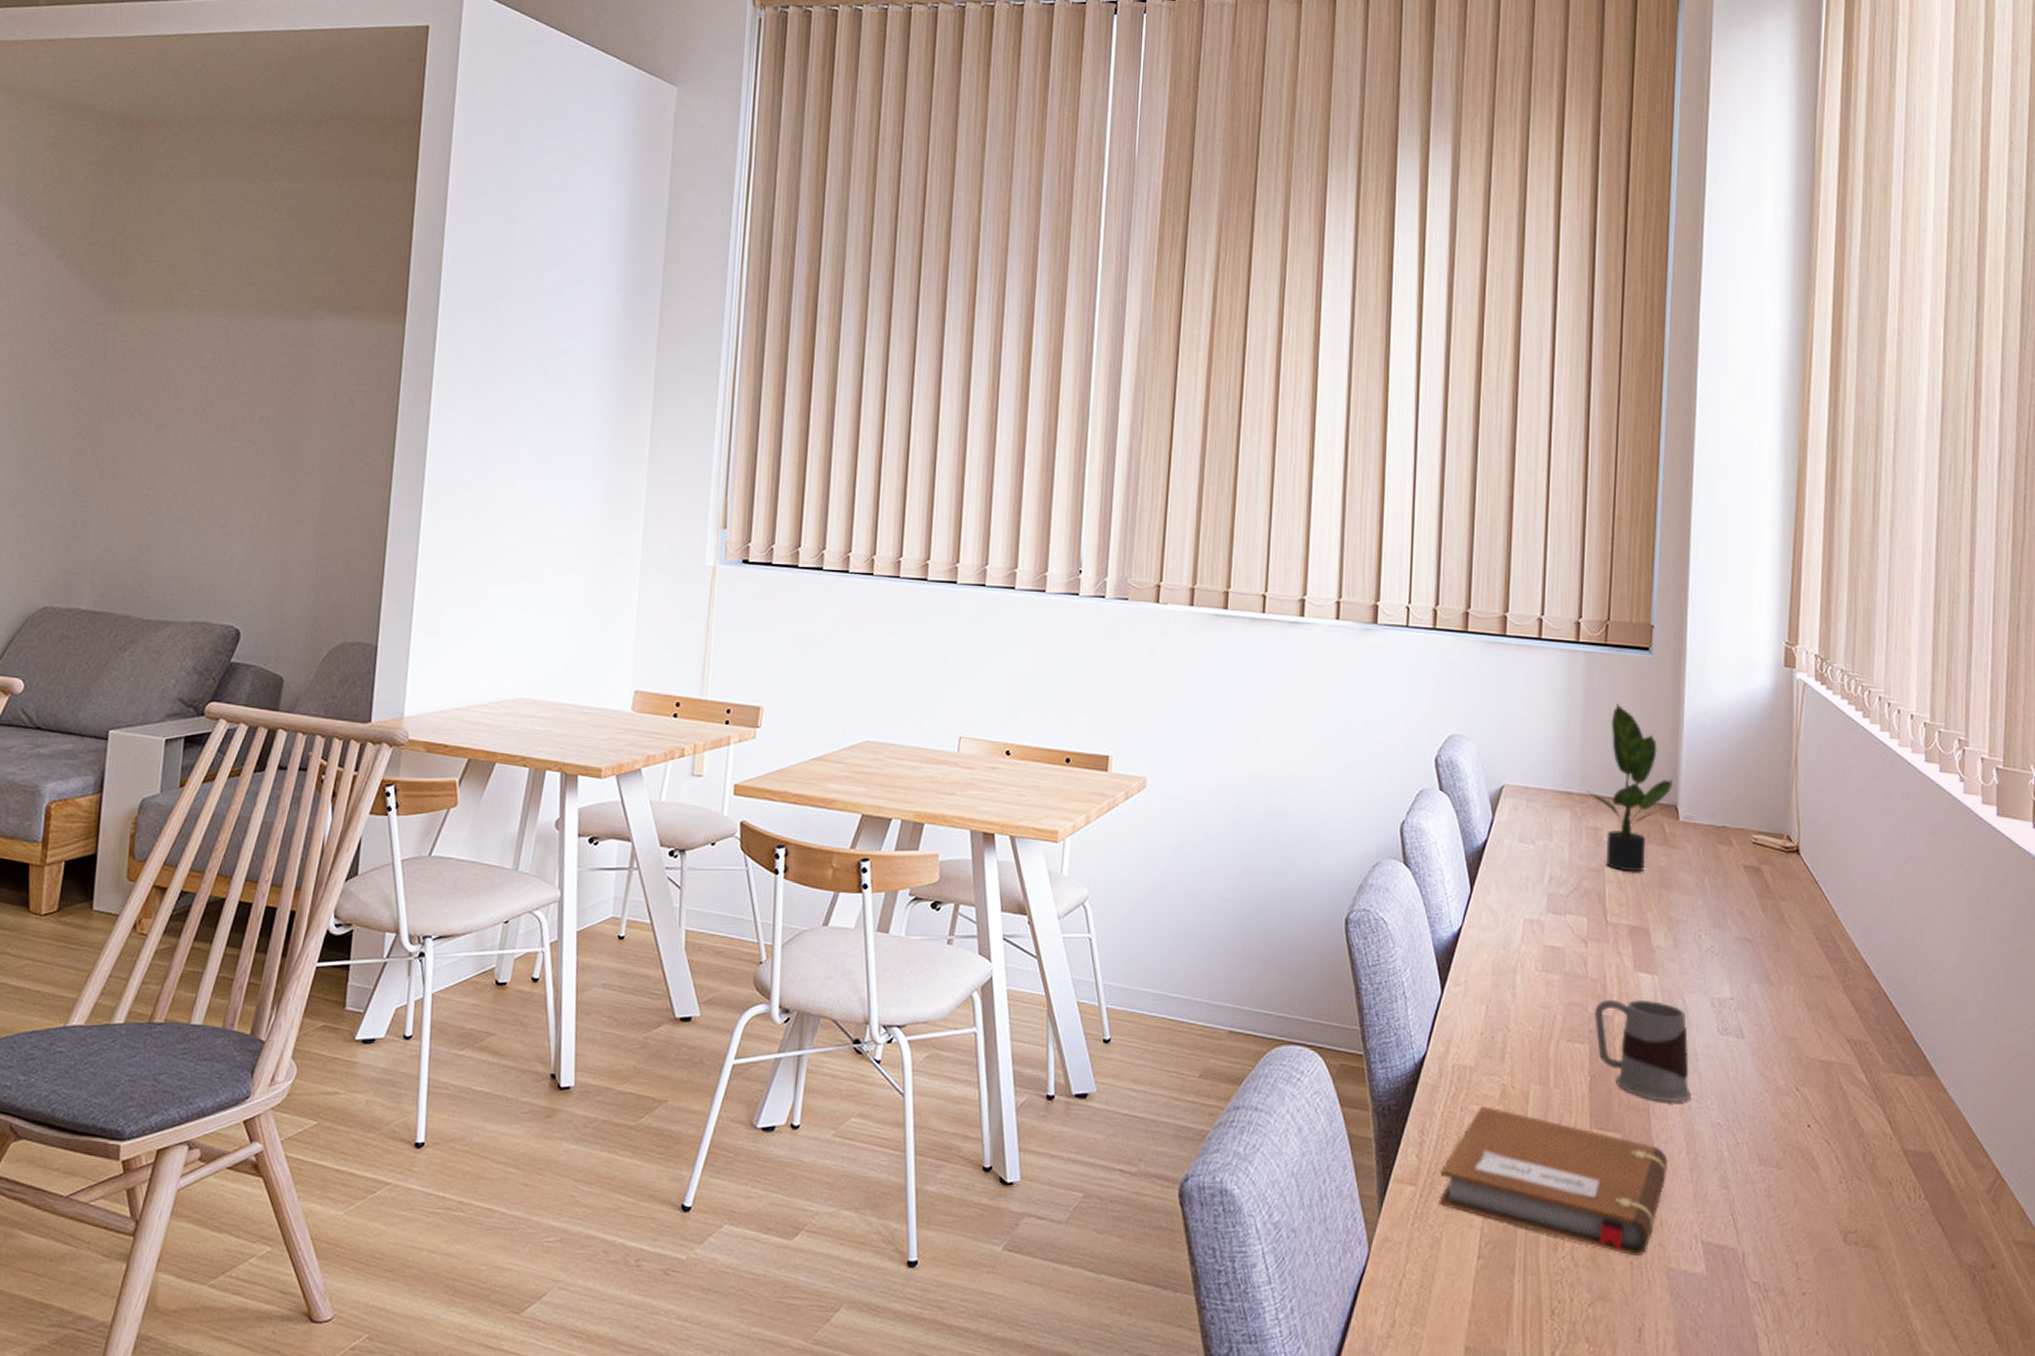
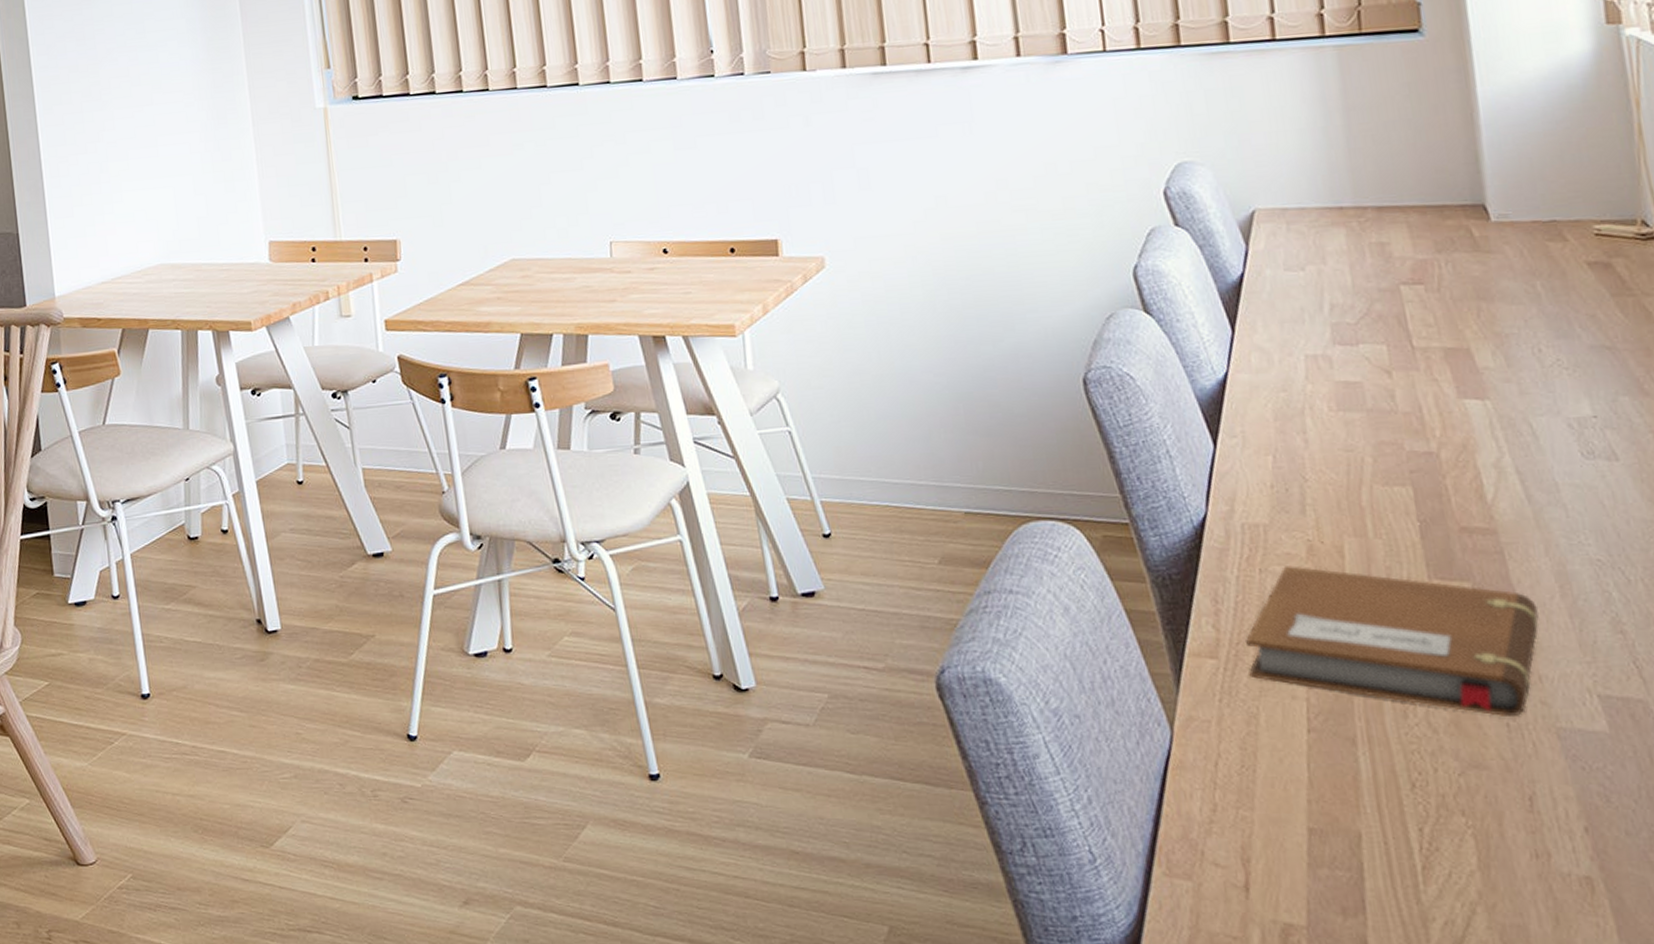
potted plant: present [1587,704,1679,872] -> none [1363,99,1487,288]
mug: present [1593,999,1692,1103] -> none [1411,429,1558,542]

